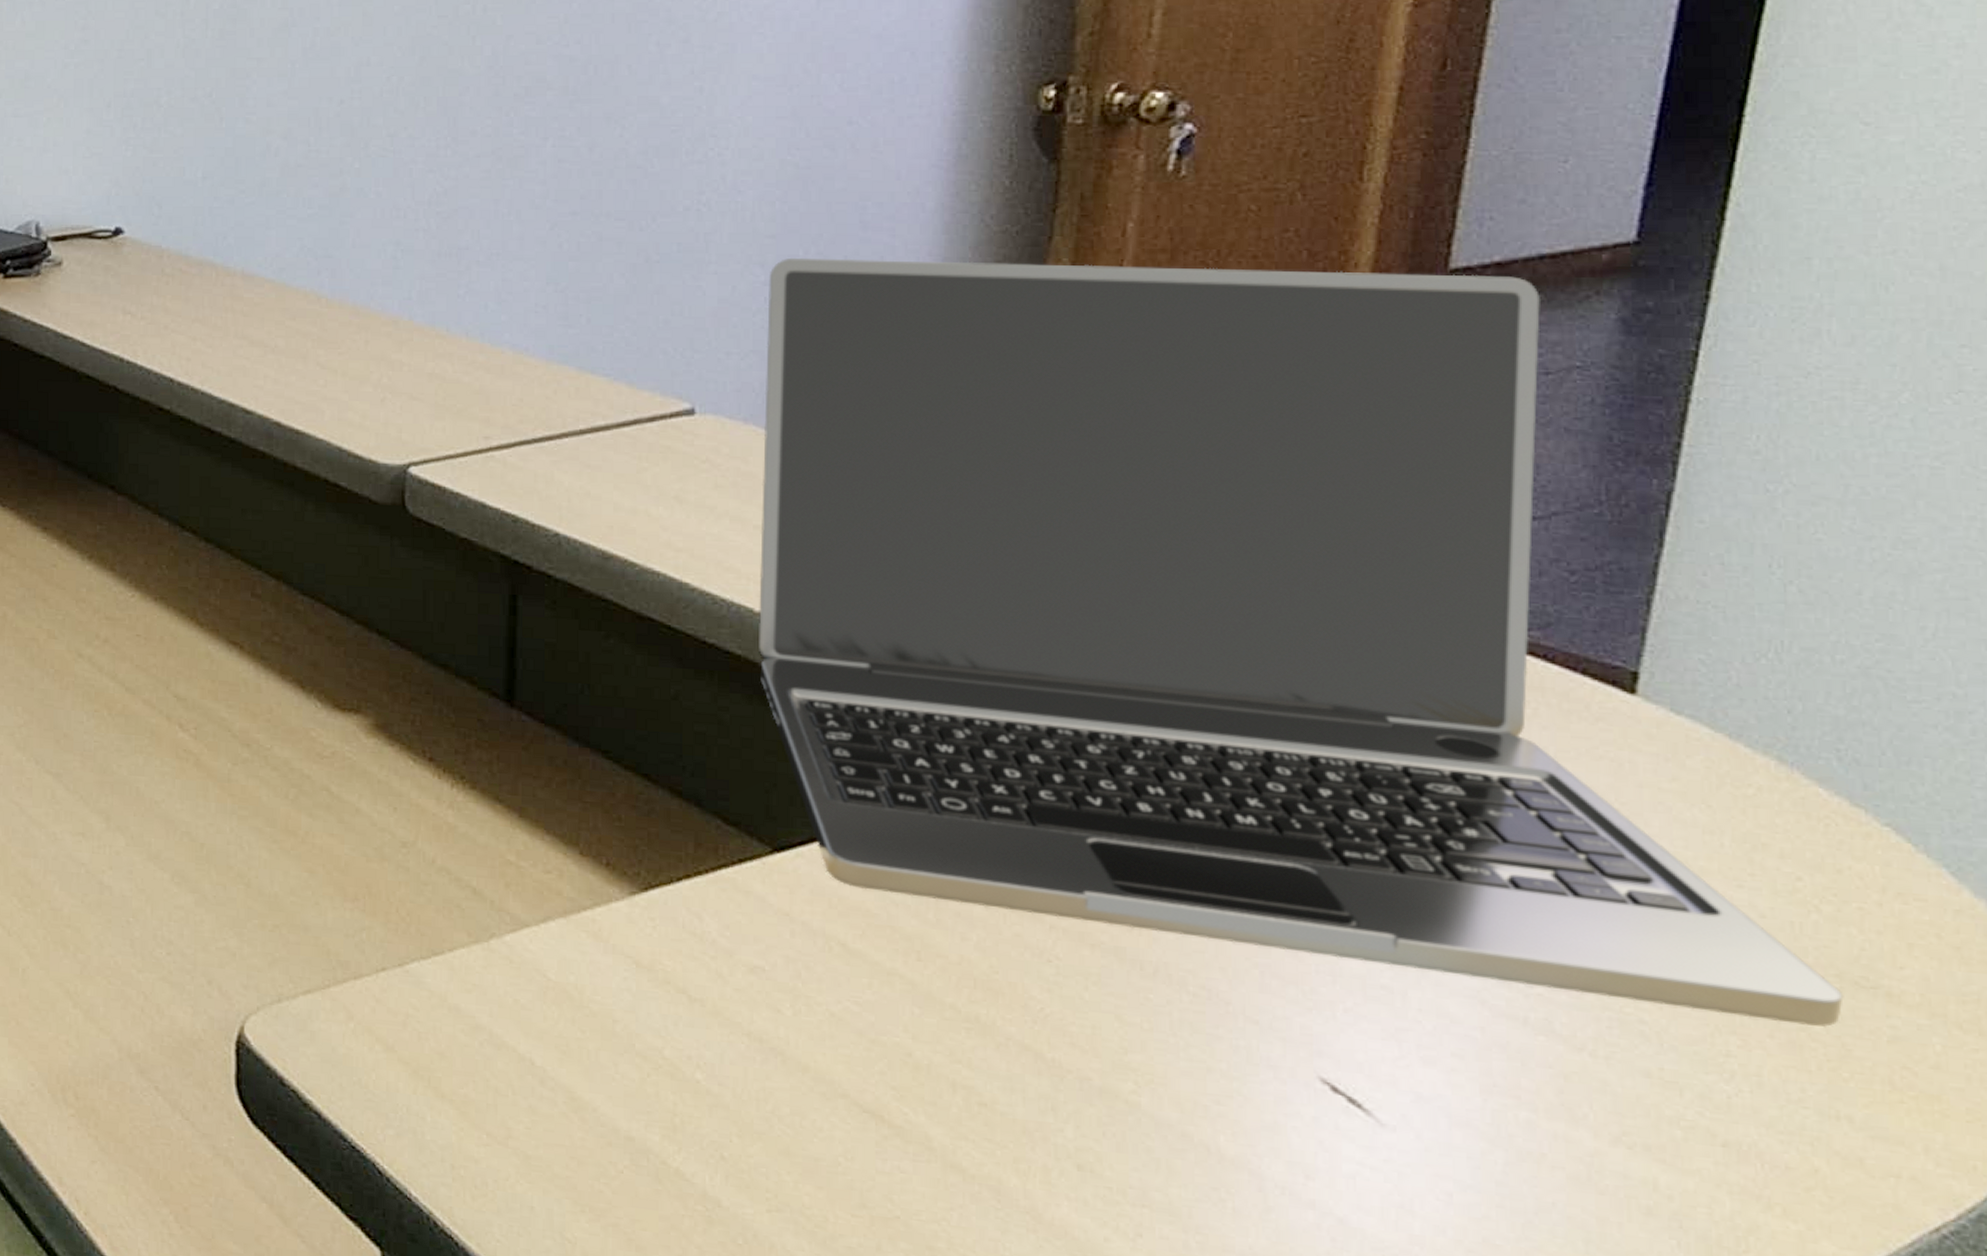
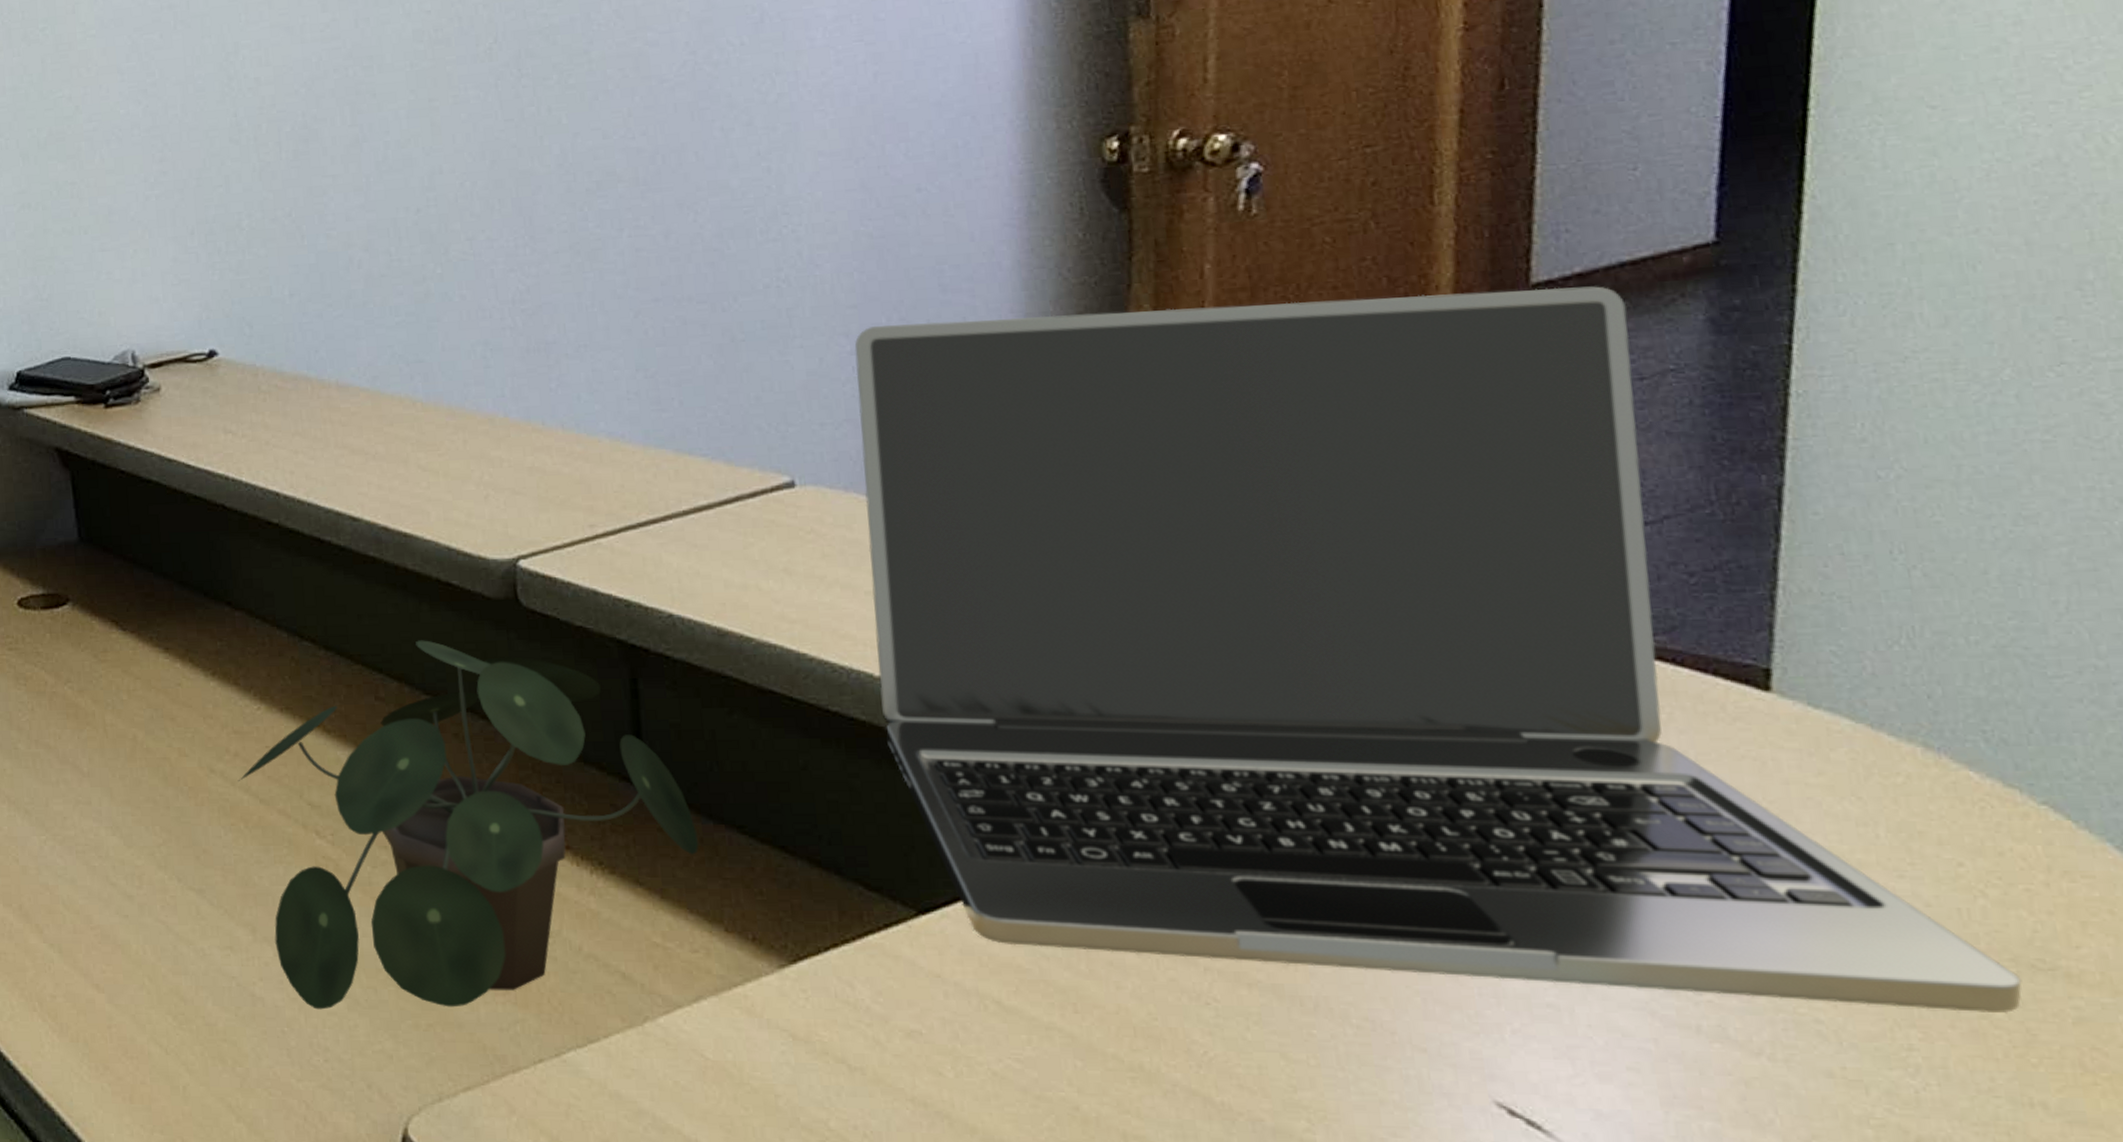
potted plant: none [105,539,561,910] -> present [238,640,698,1010]

